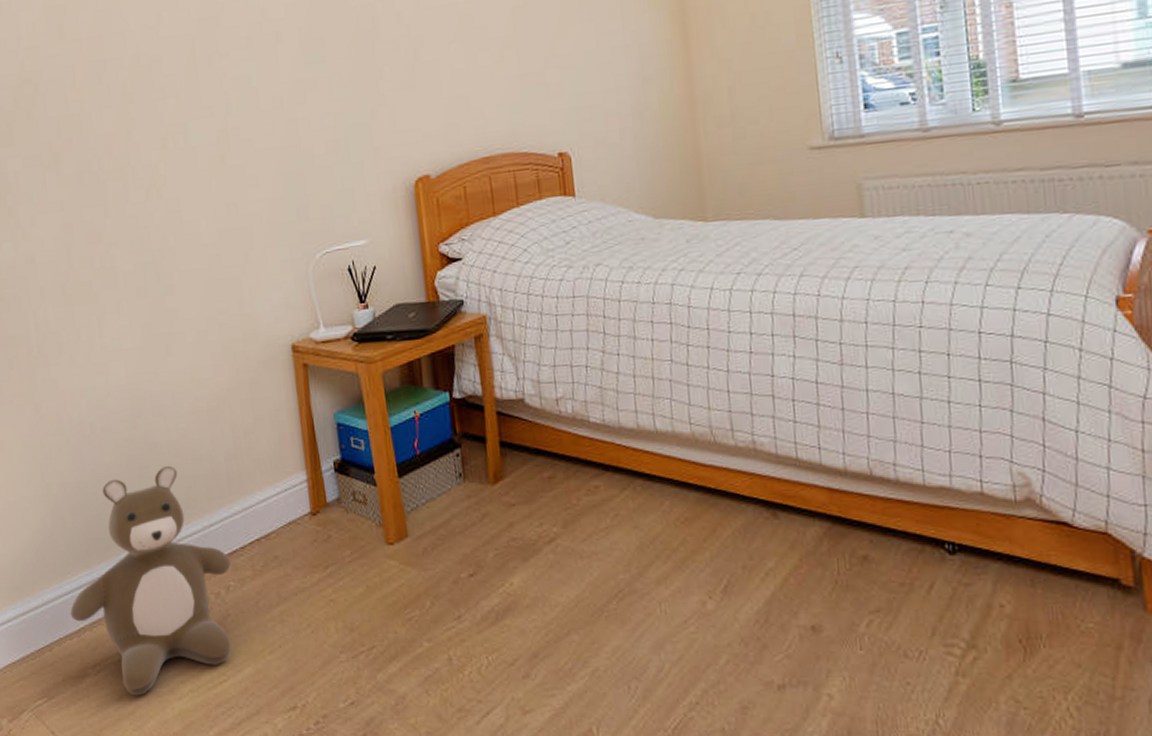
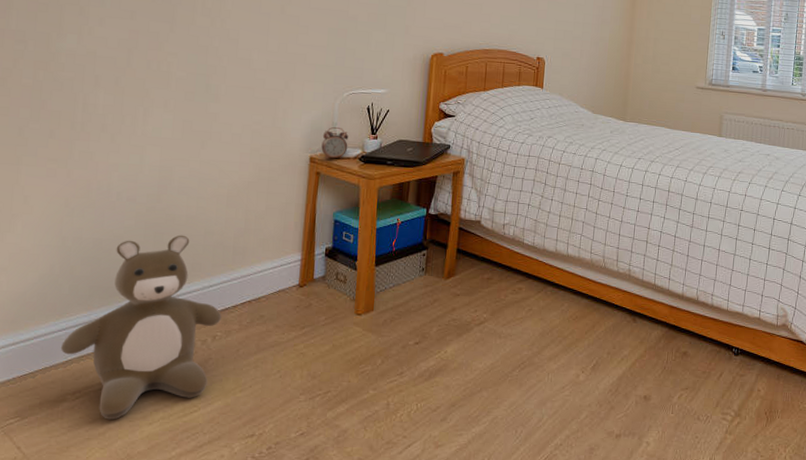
alarm clock: none [300,301,335,346] -> present [321,127,349,161]

